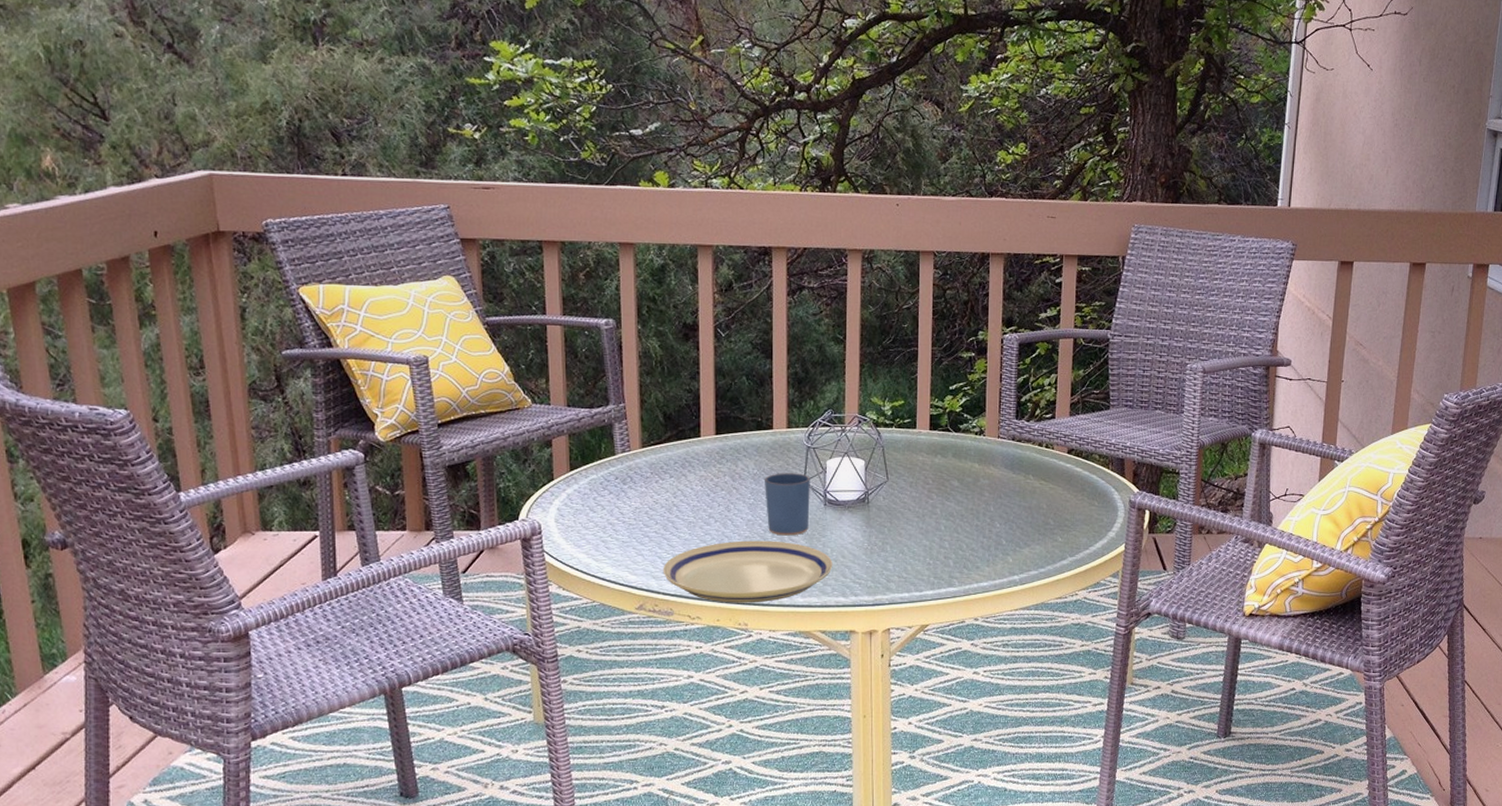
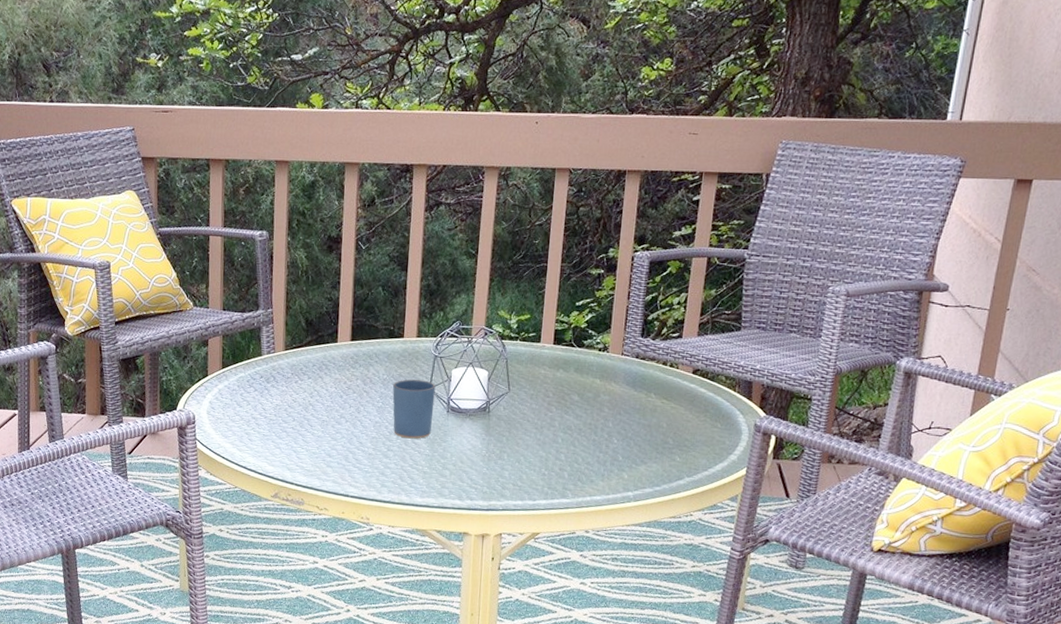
plate: present [663,540,833,603] -> none [297,440,452,500]

